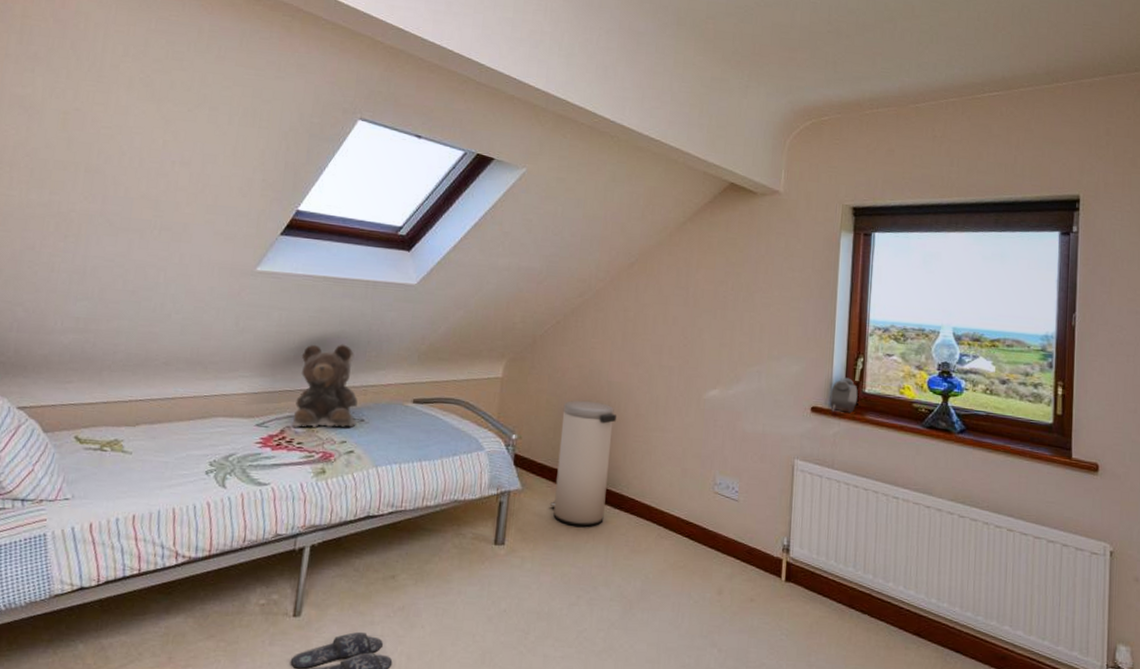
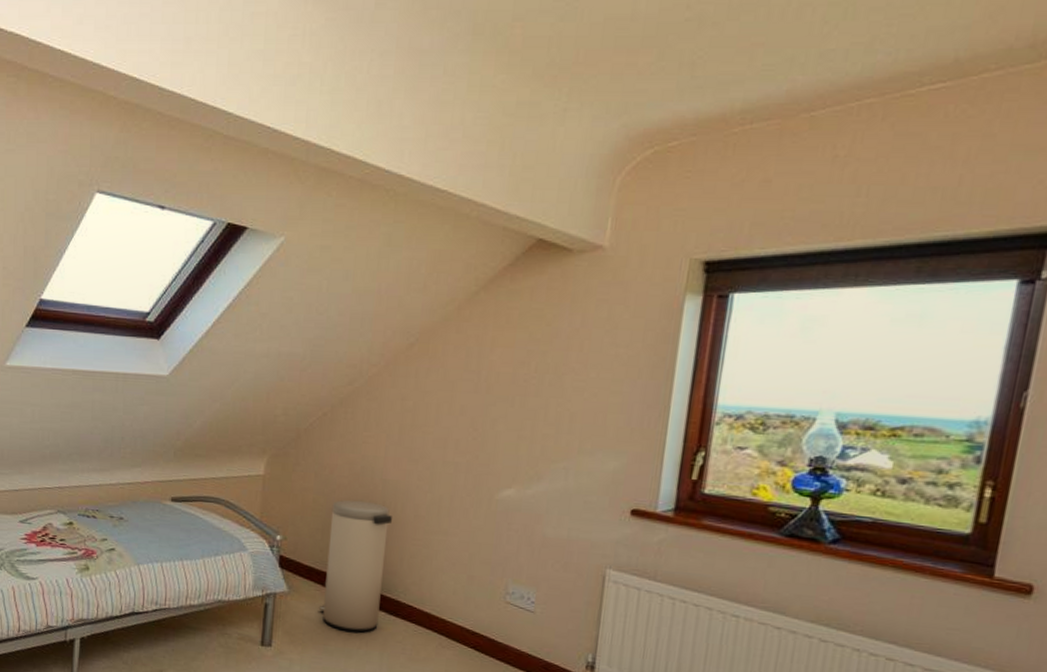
teddy bear: present [292,344,358,427] -> none [53,440,116,525]
alarm clock: present [829,377,858,413] -> none [655,475,695,517]

